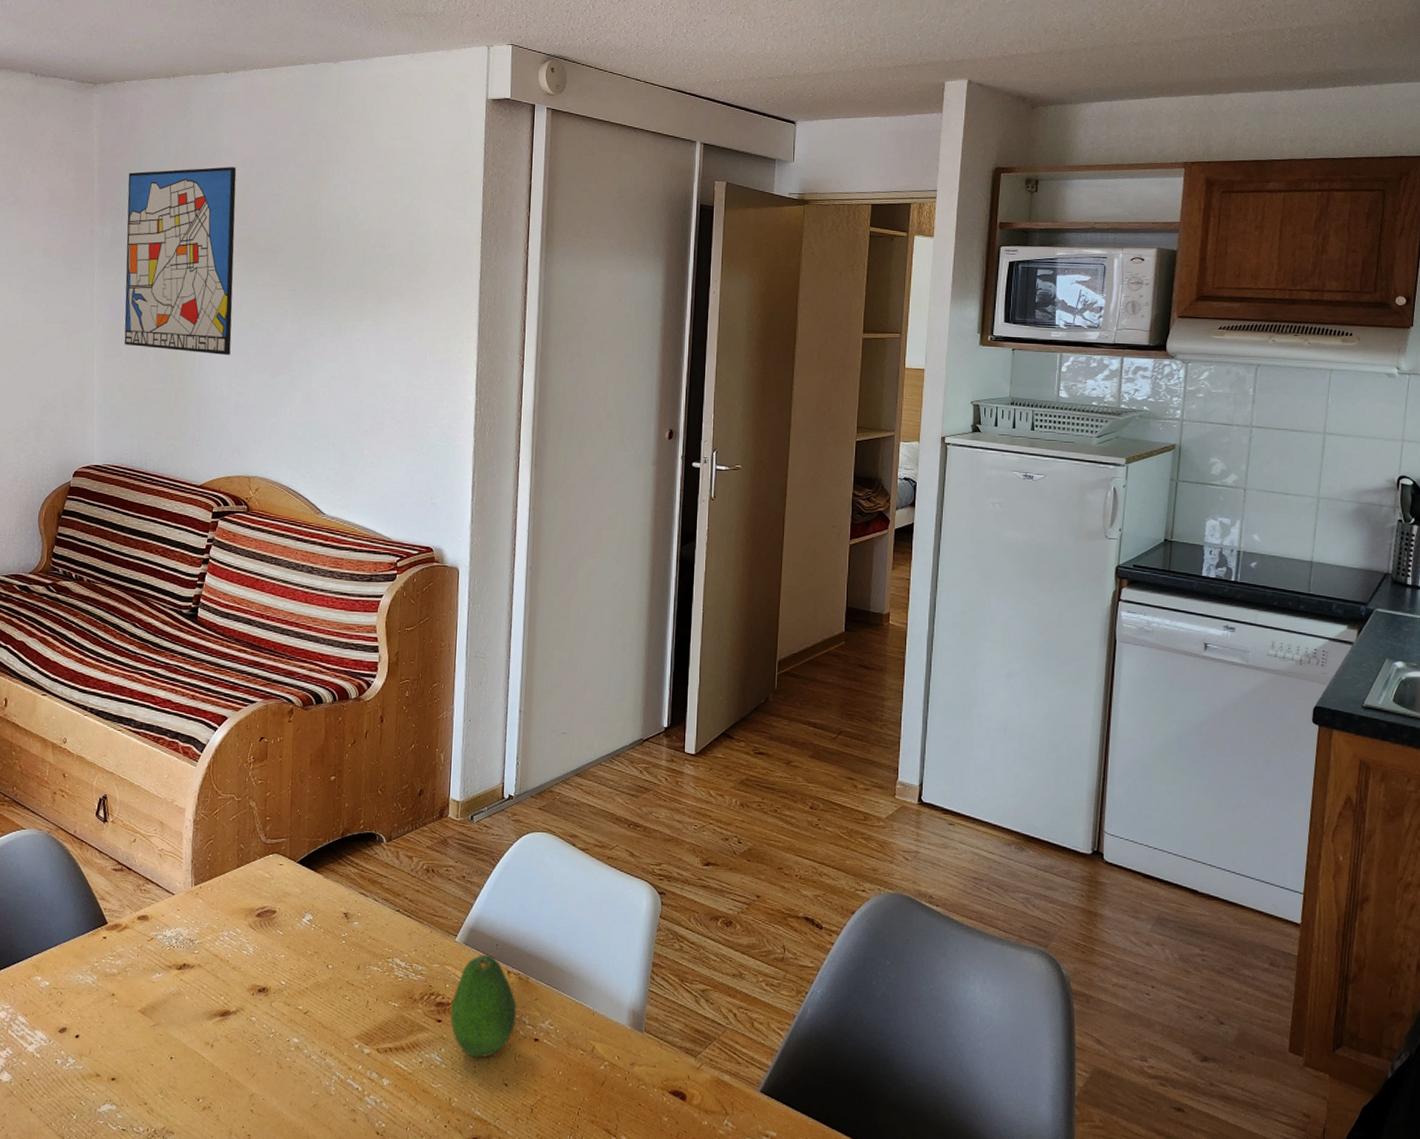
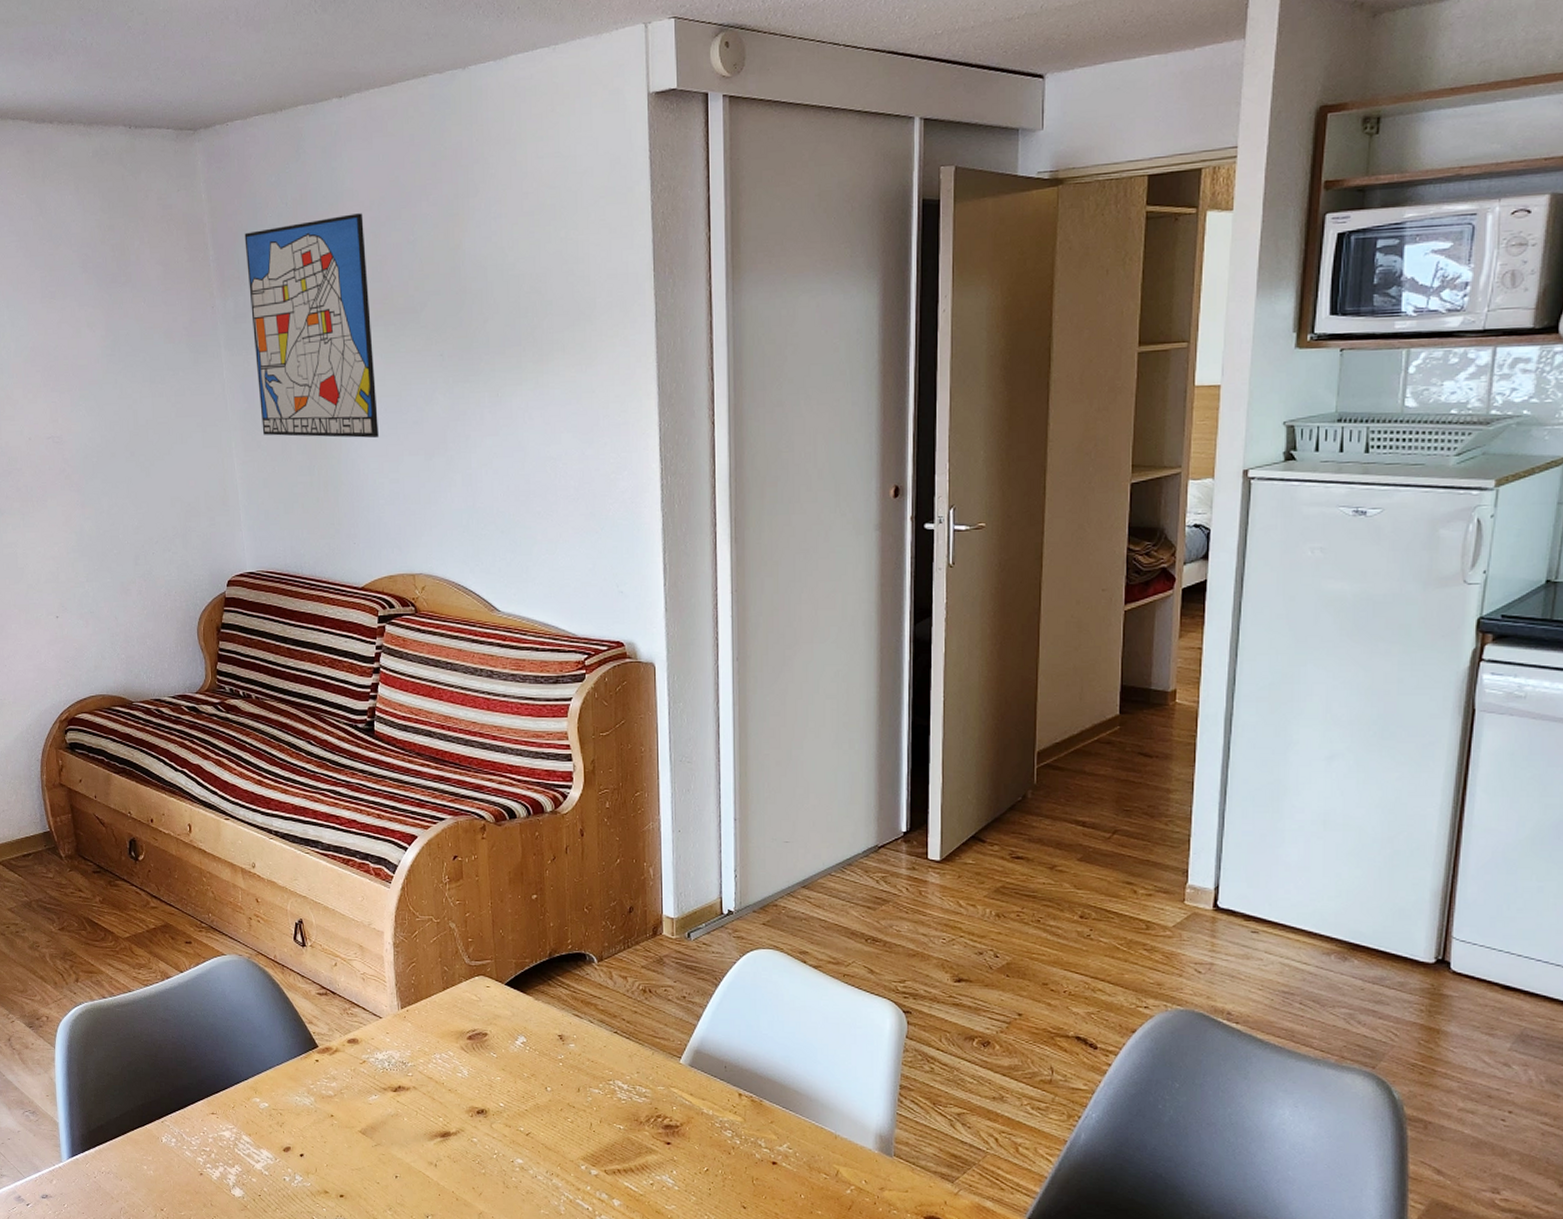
fruit: present [450,954,516,1058] -> none [680,1076,750,1181]

